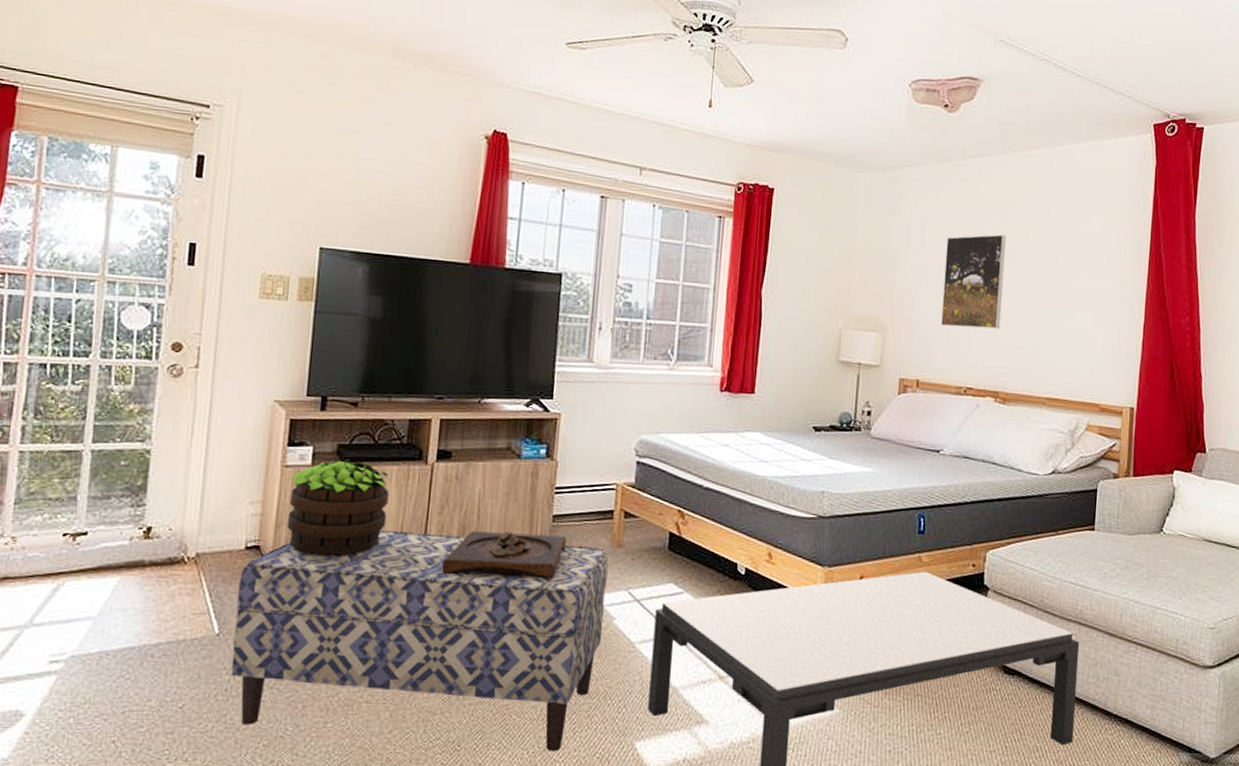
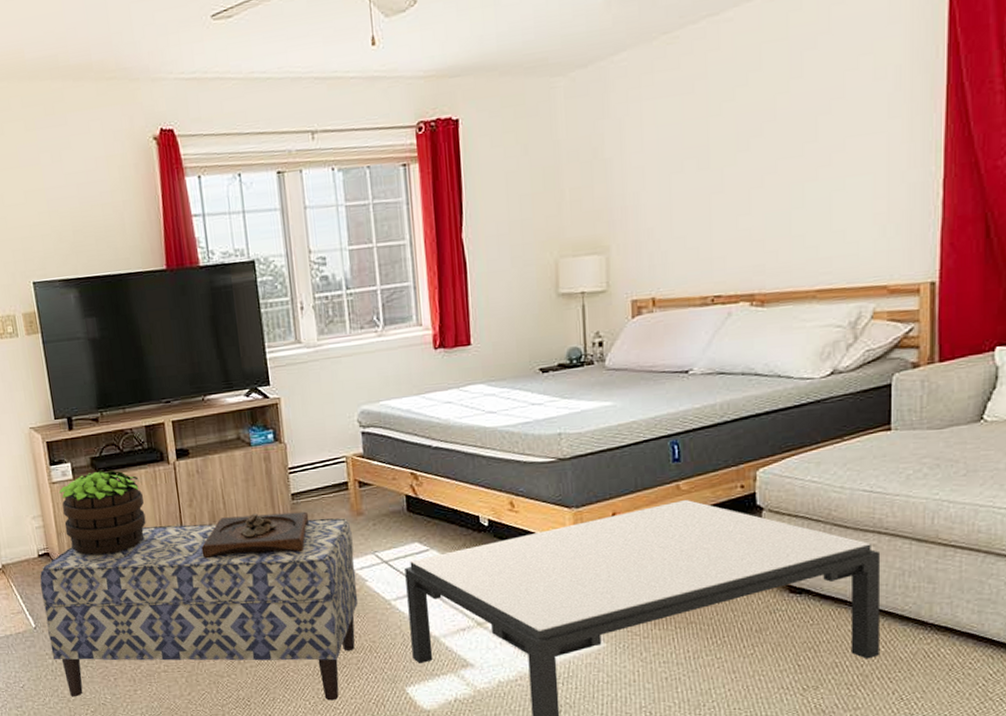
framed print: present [941,234,1007,329] -> none [671,108,750,232]

